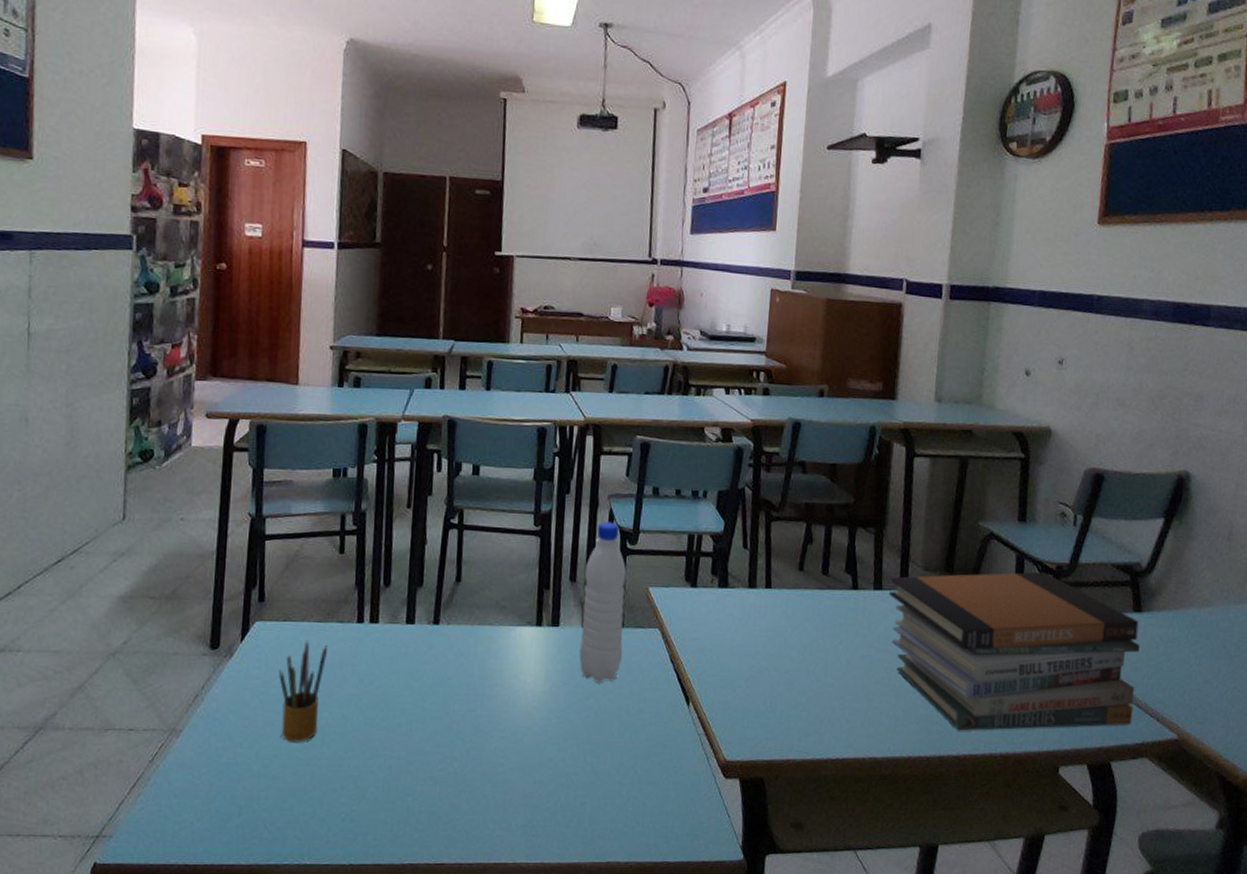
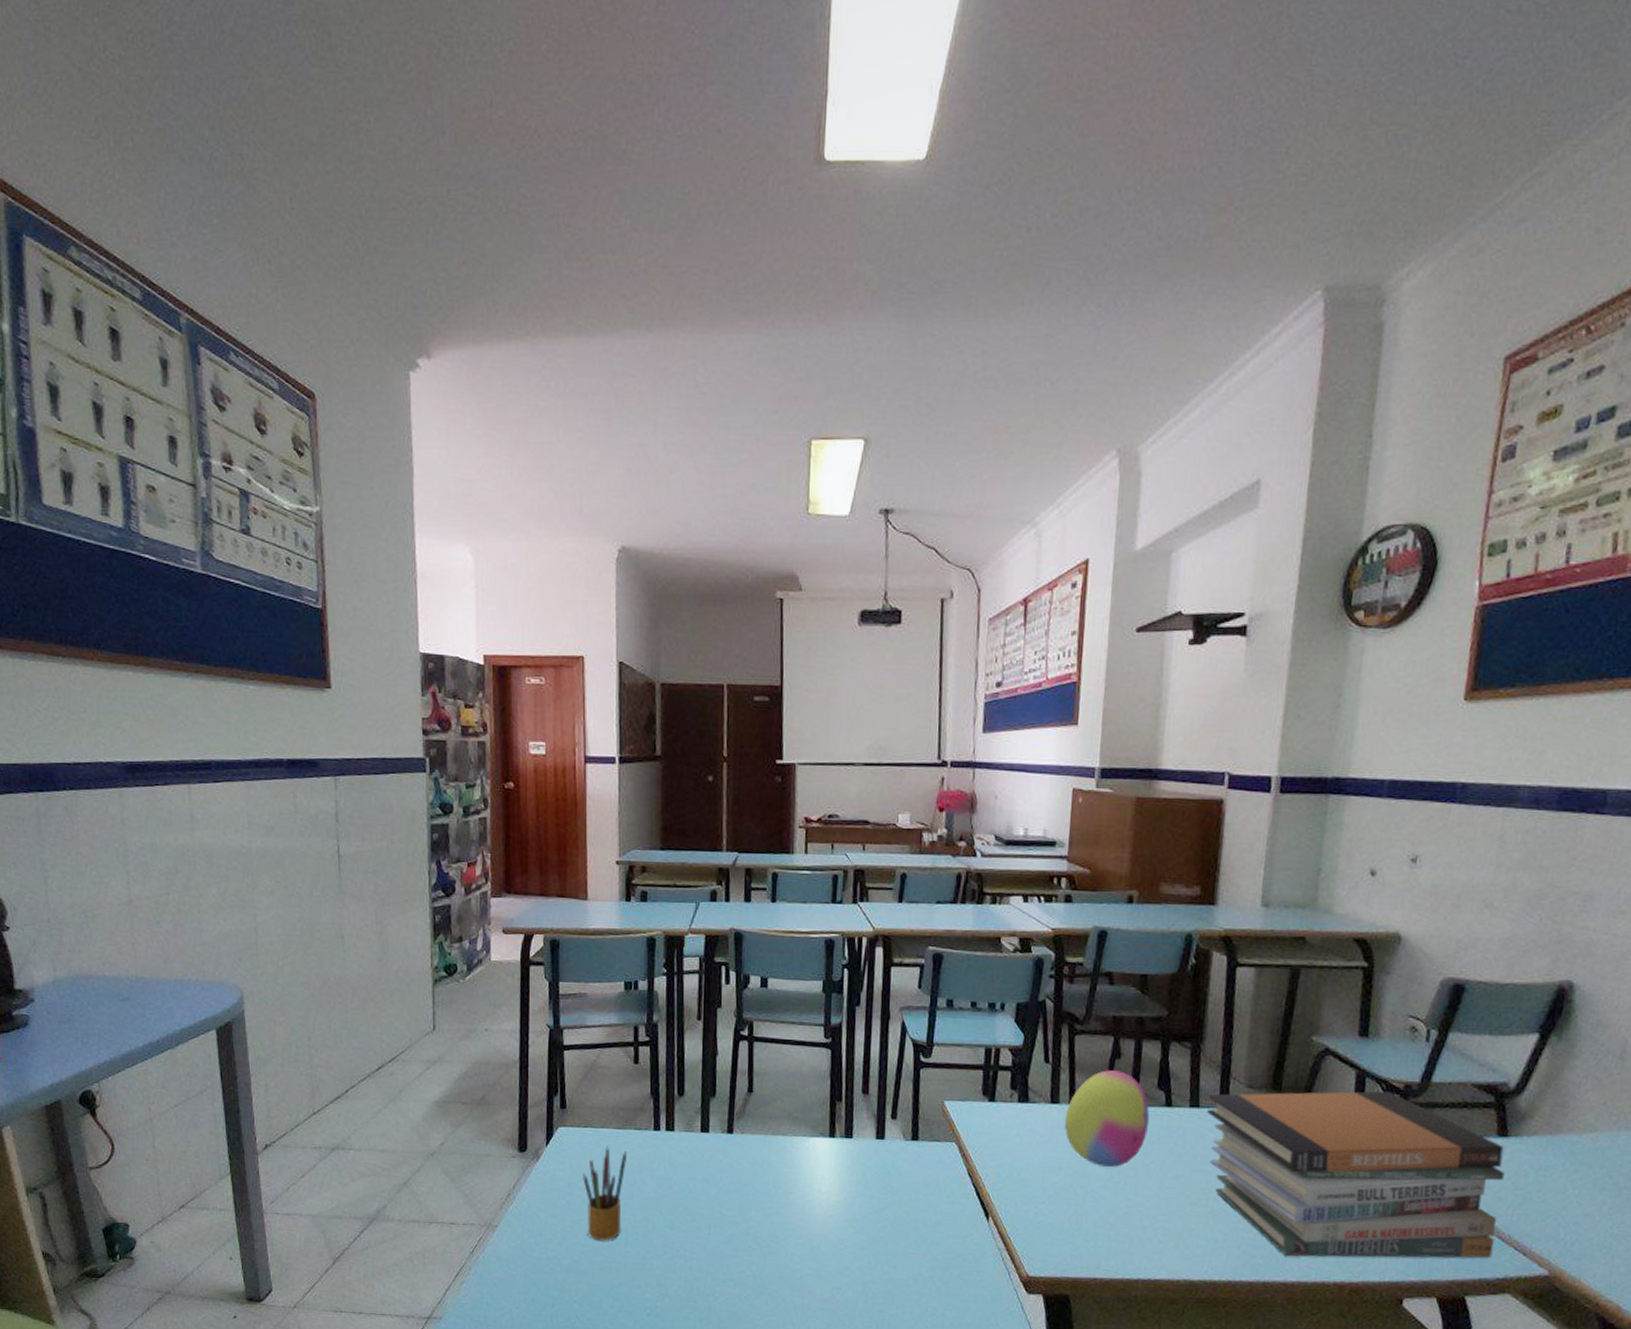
water bottle: present [579,522,627,683] -> none [874,1034,921,1195]
decorative egg: none [761,555,838,649] -> present [1064,1070,1150,1167]

